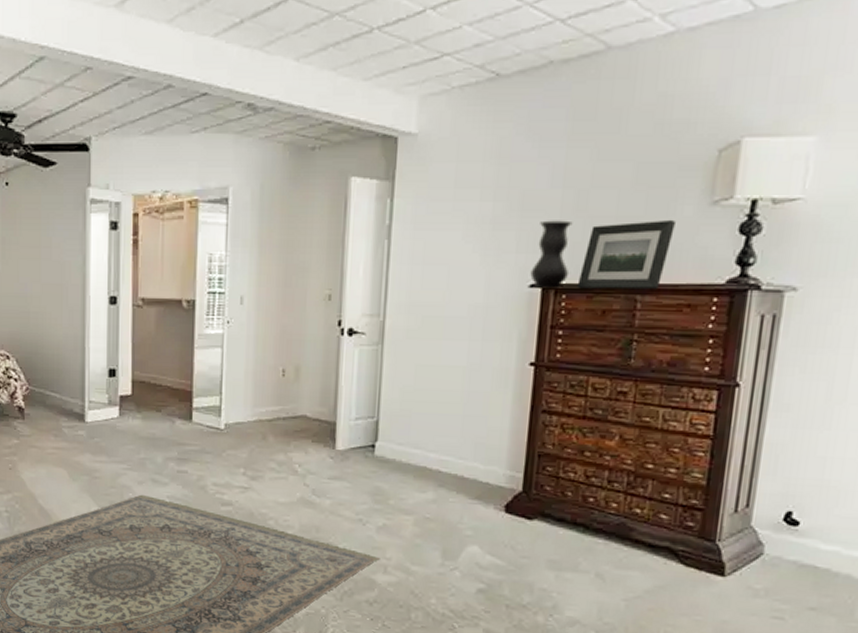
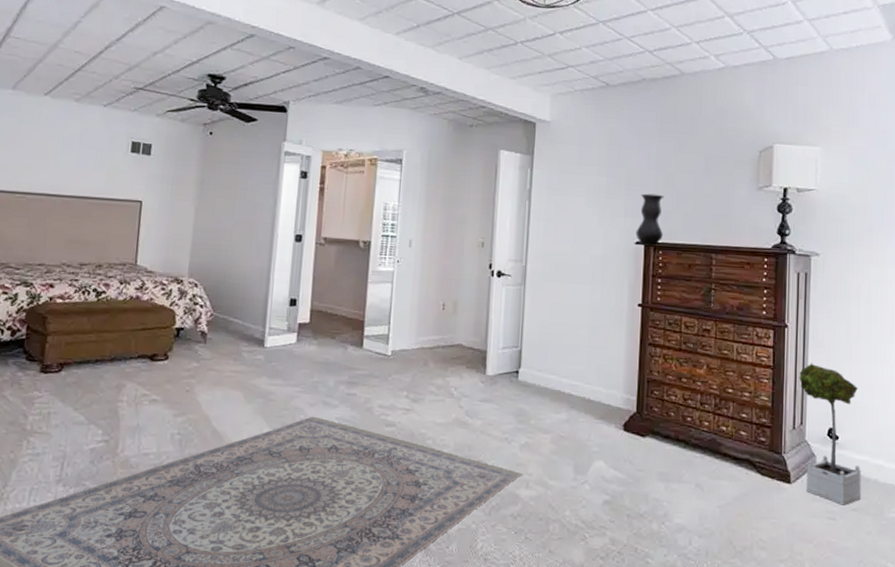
picture frame: present [577,219,675,290] -> none [669,198,735,251]
potted tree: none [745,431,836,604] -> present [799,363,861,505]

